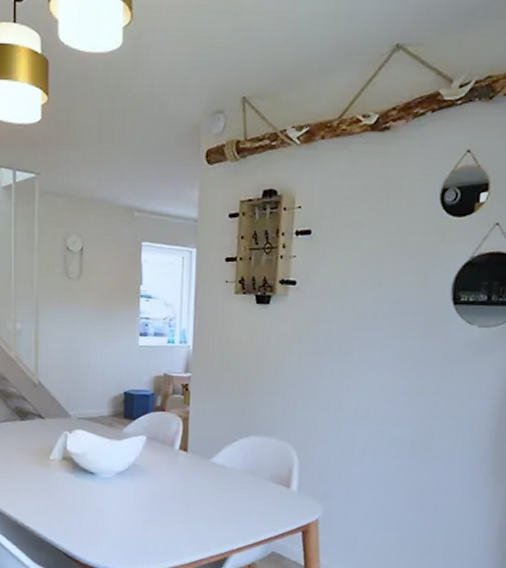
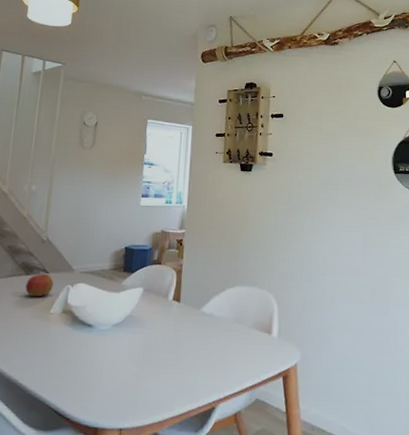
apple: none [22,419,50,443] -> present [25,274,54,297]

